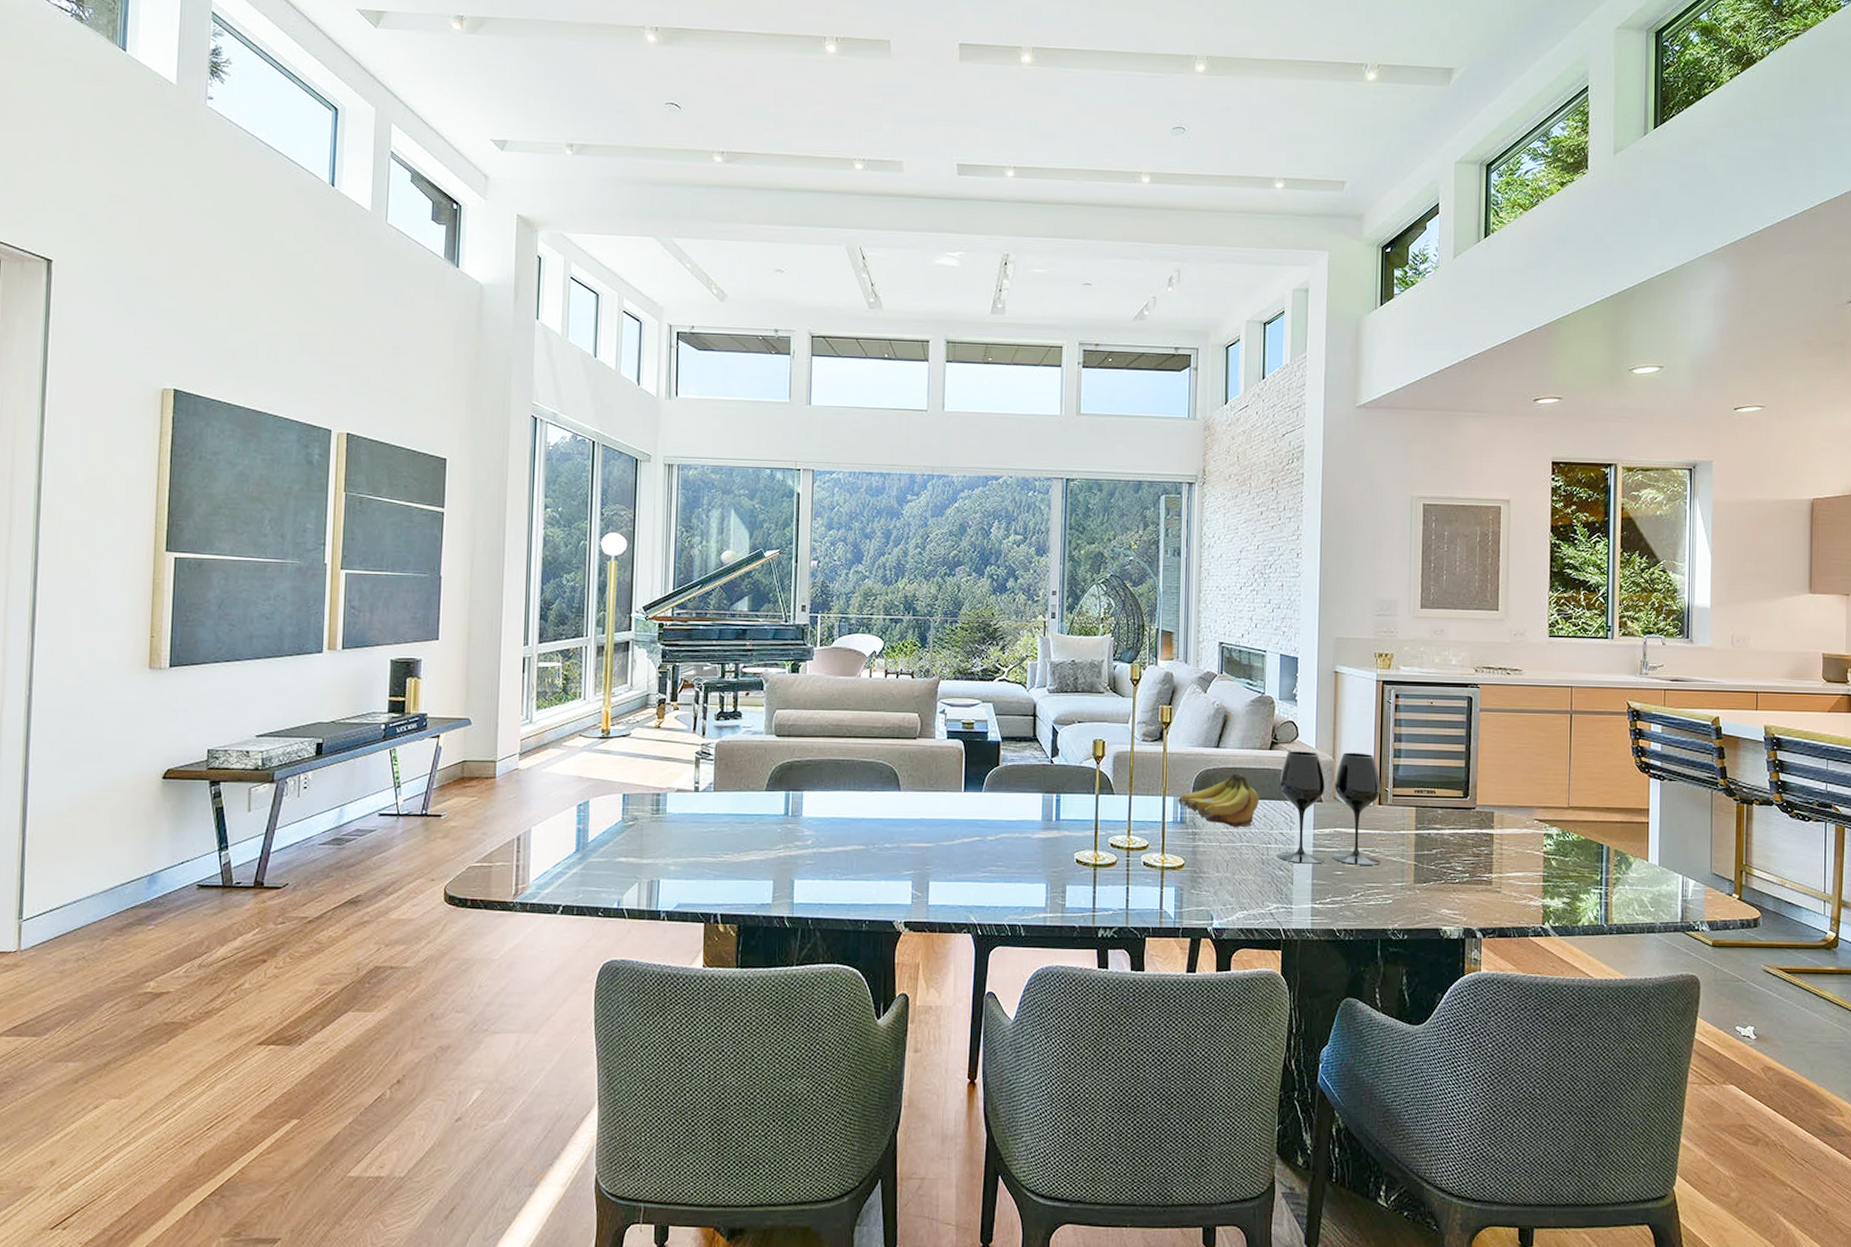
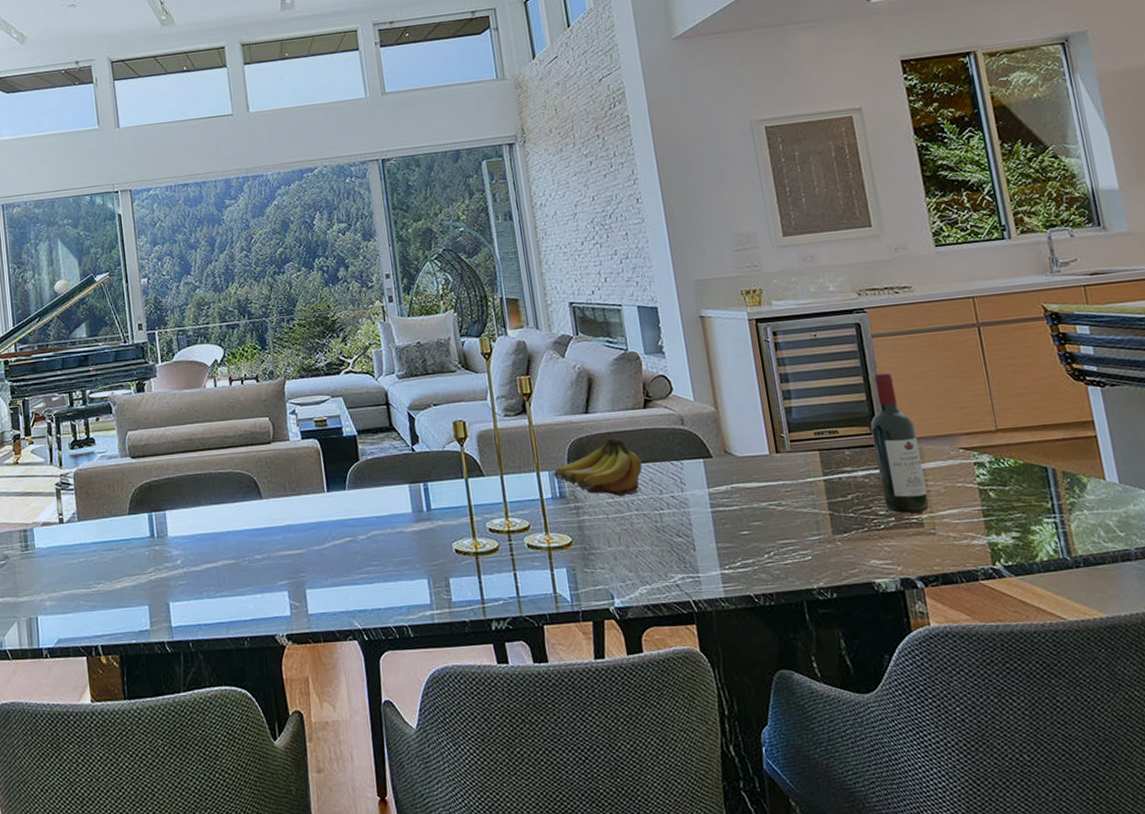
wine glass: present [1277,751,1381,865] -> none [660,399,791,528]
wine bottle: none [1462,744,1501,871] -> present [870,372,930,513]

